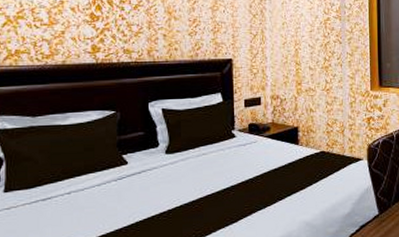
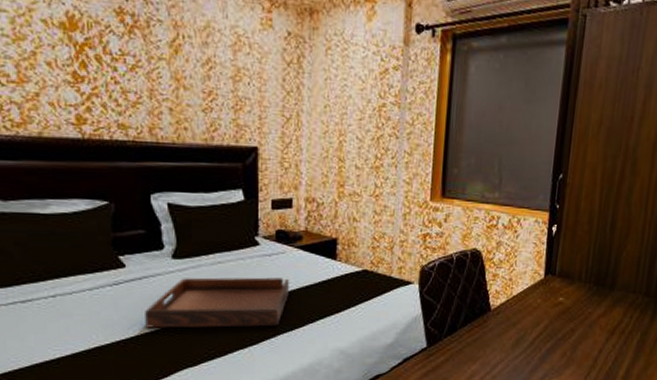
serving tray: none [143,163,261,215] -> present [145,277,289,328]

